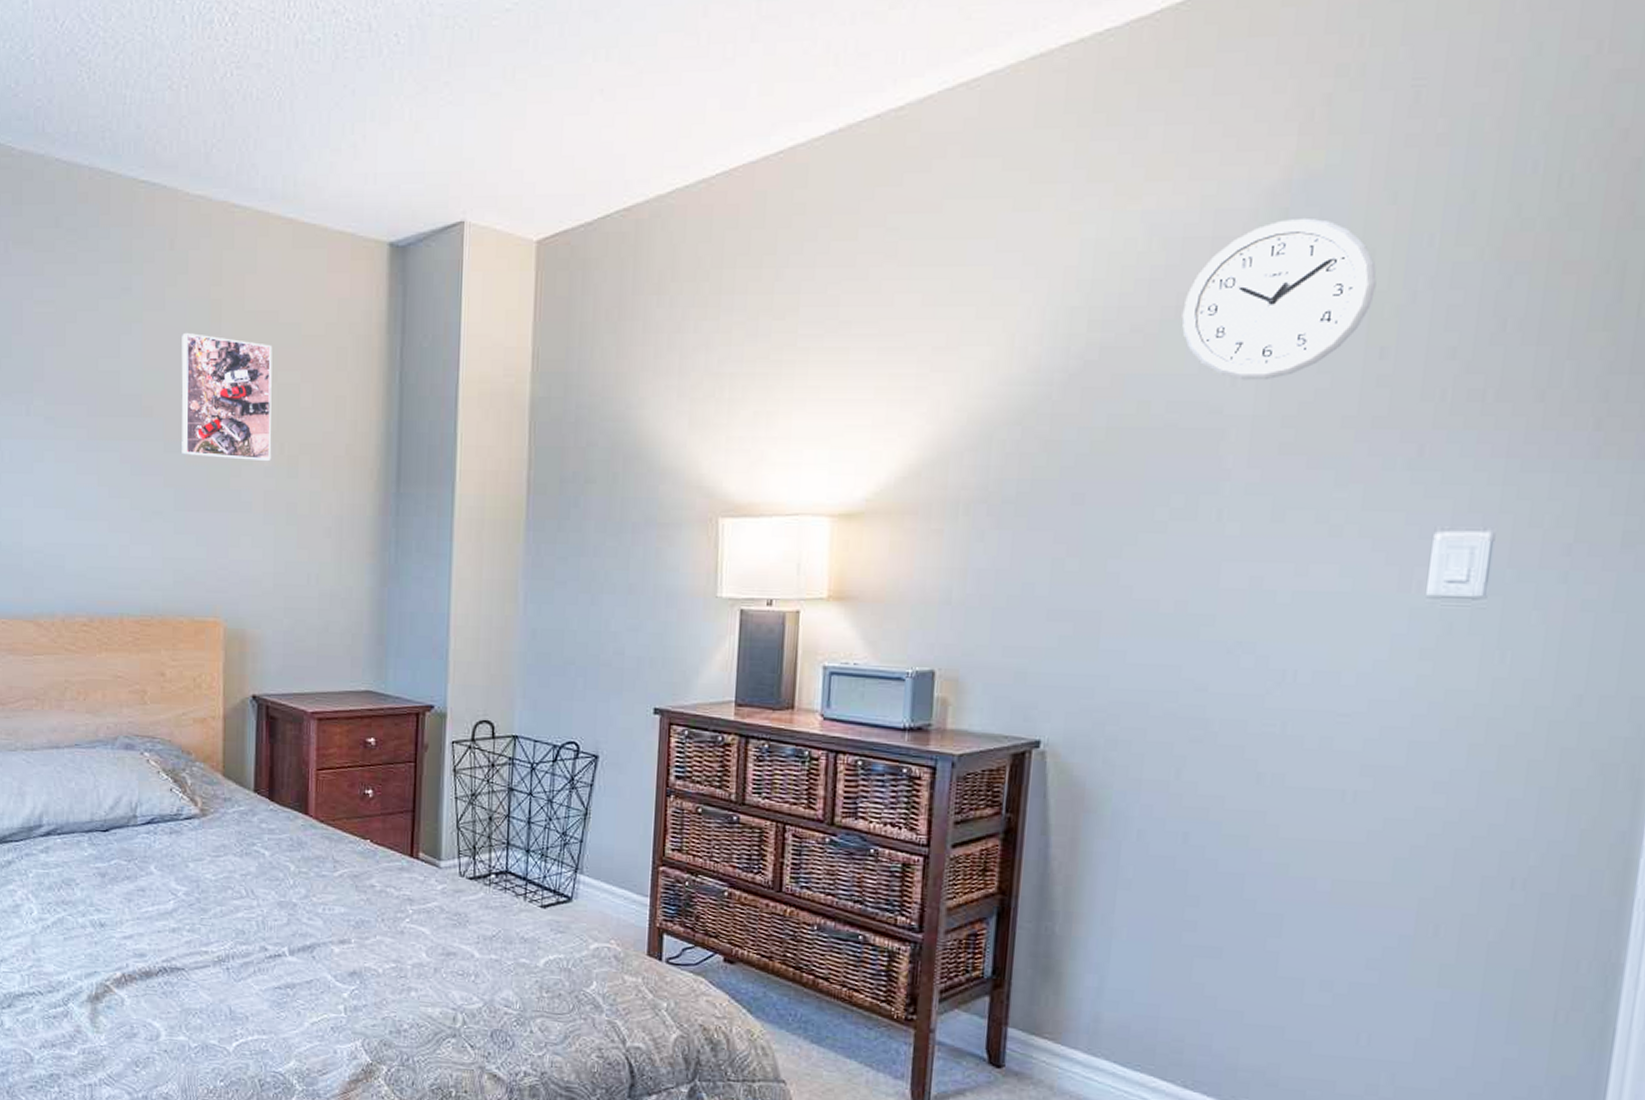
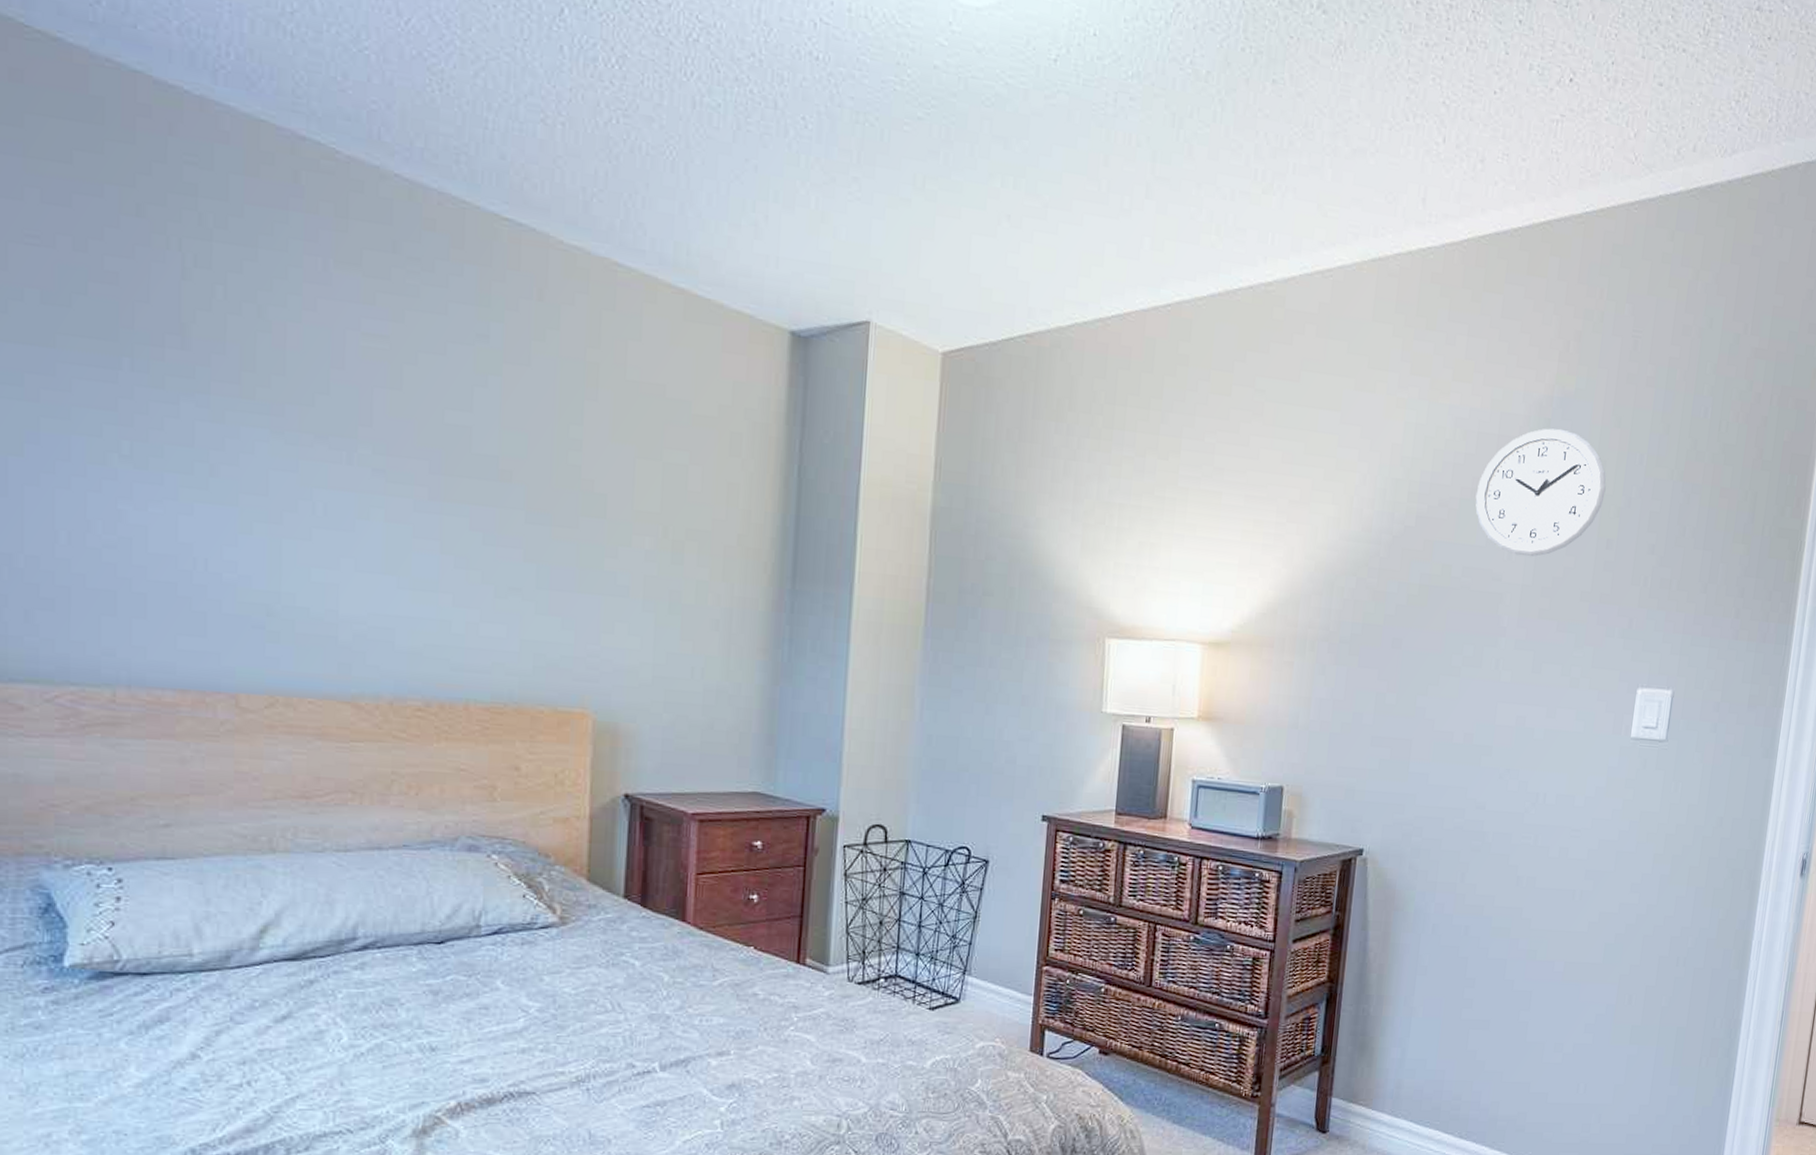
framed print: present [181,333,272,462] -> none [547,395,658,545]

